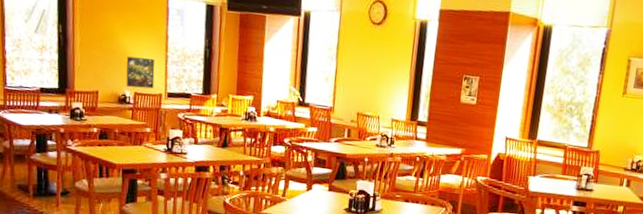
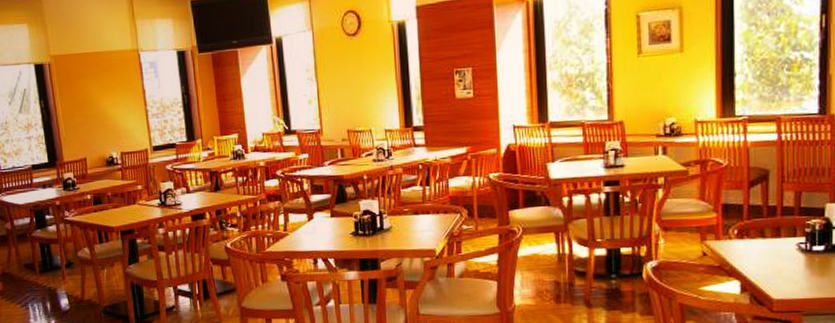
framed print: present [126,56,155,89] -> none [108,115,139,149]

